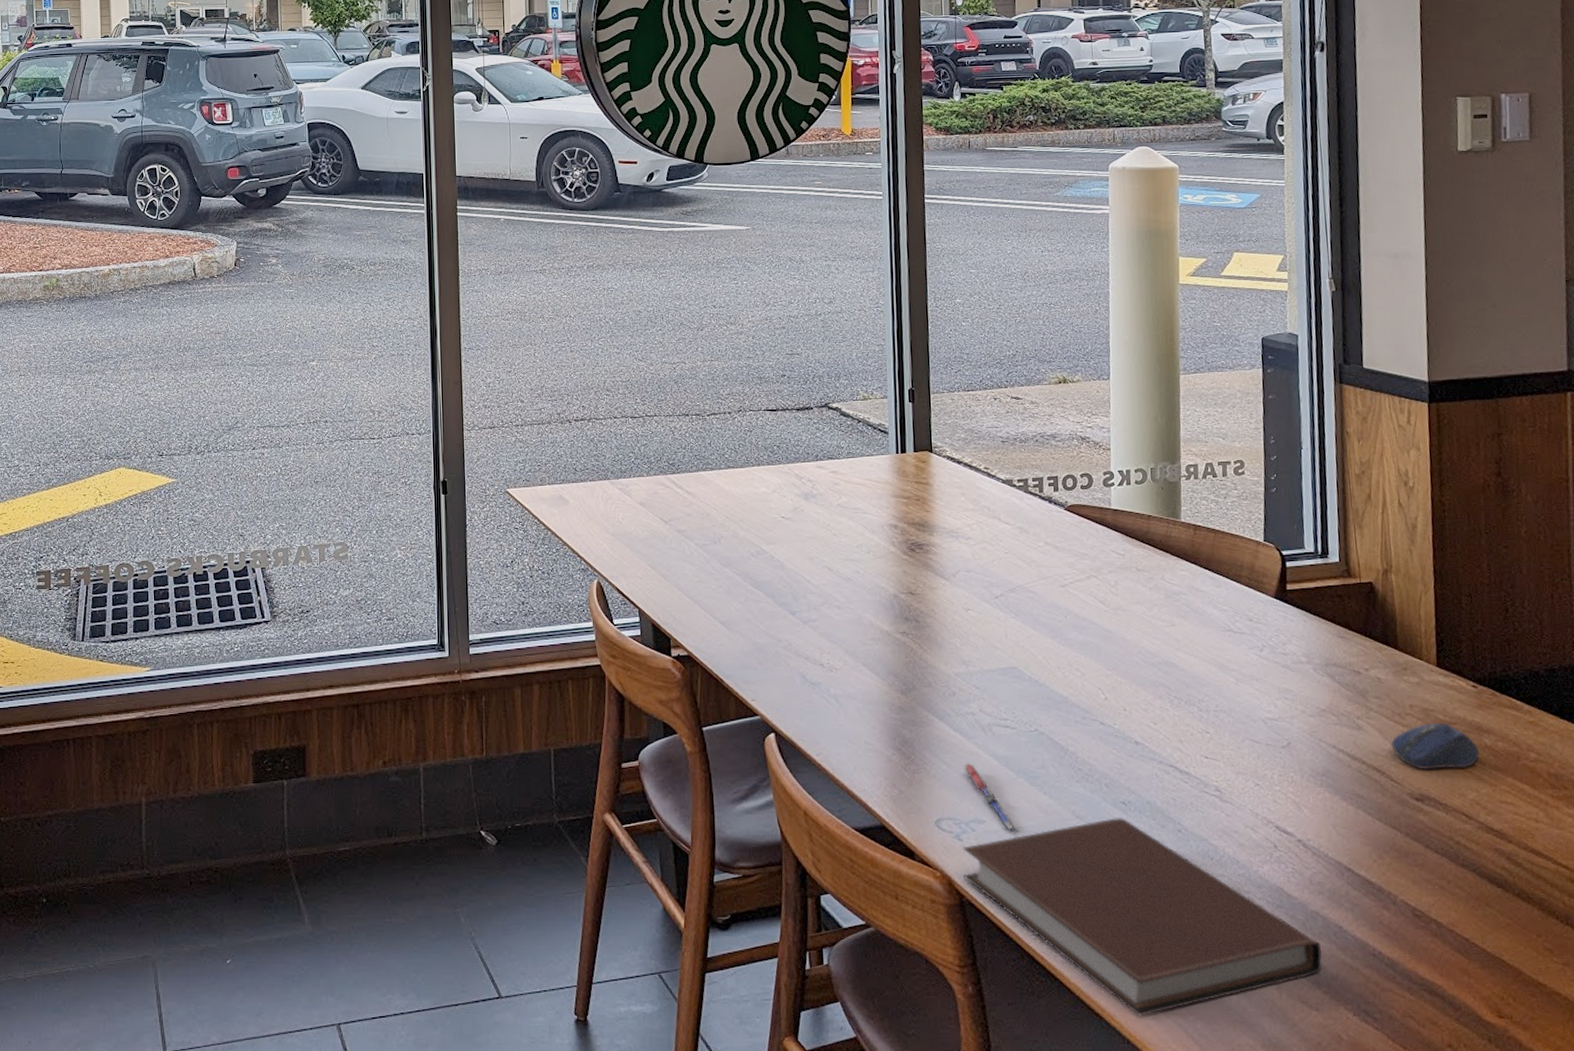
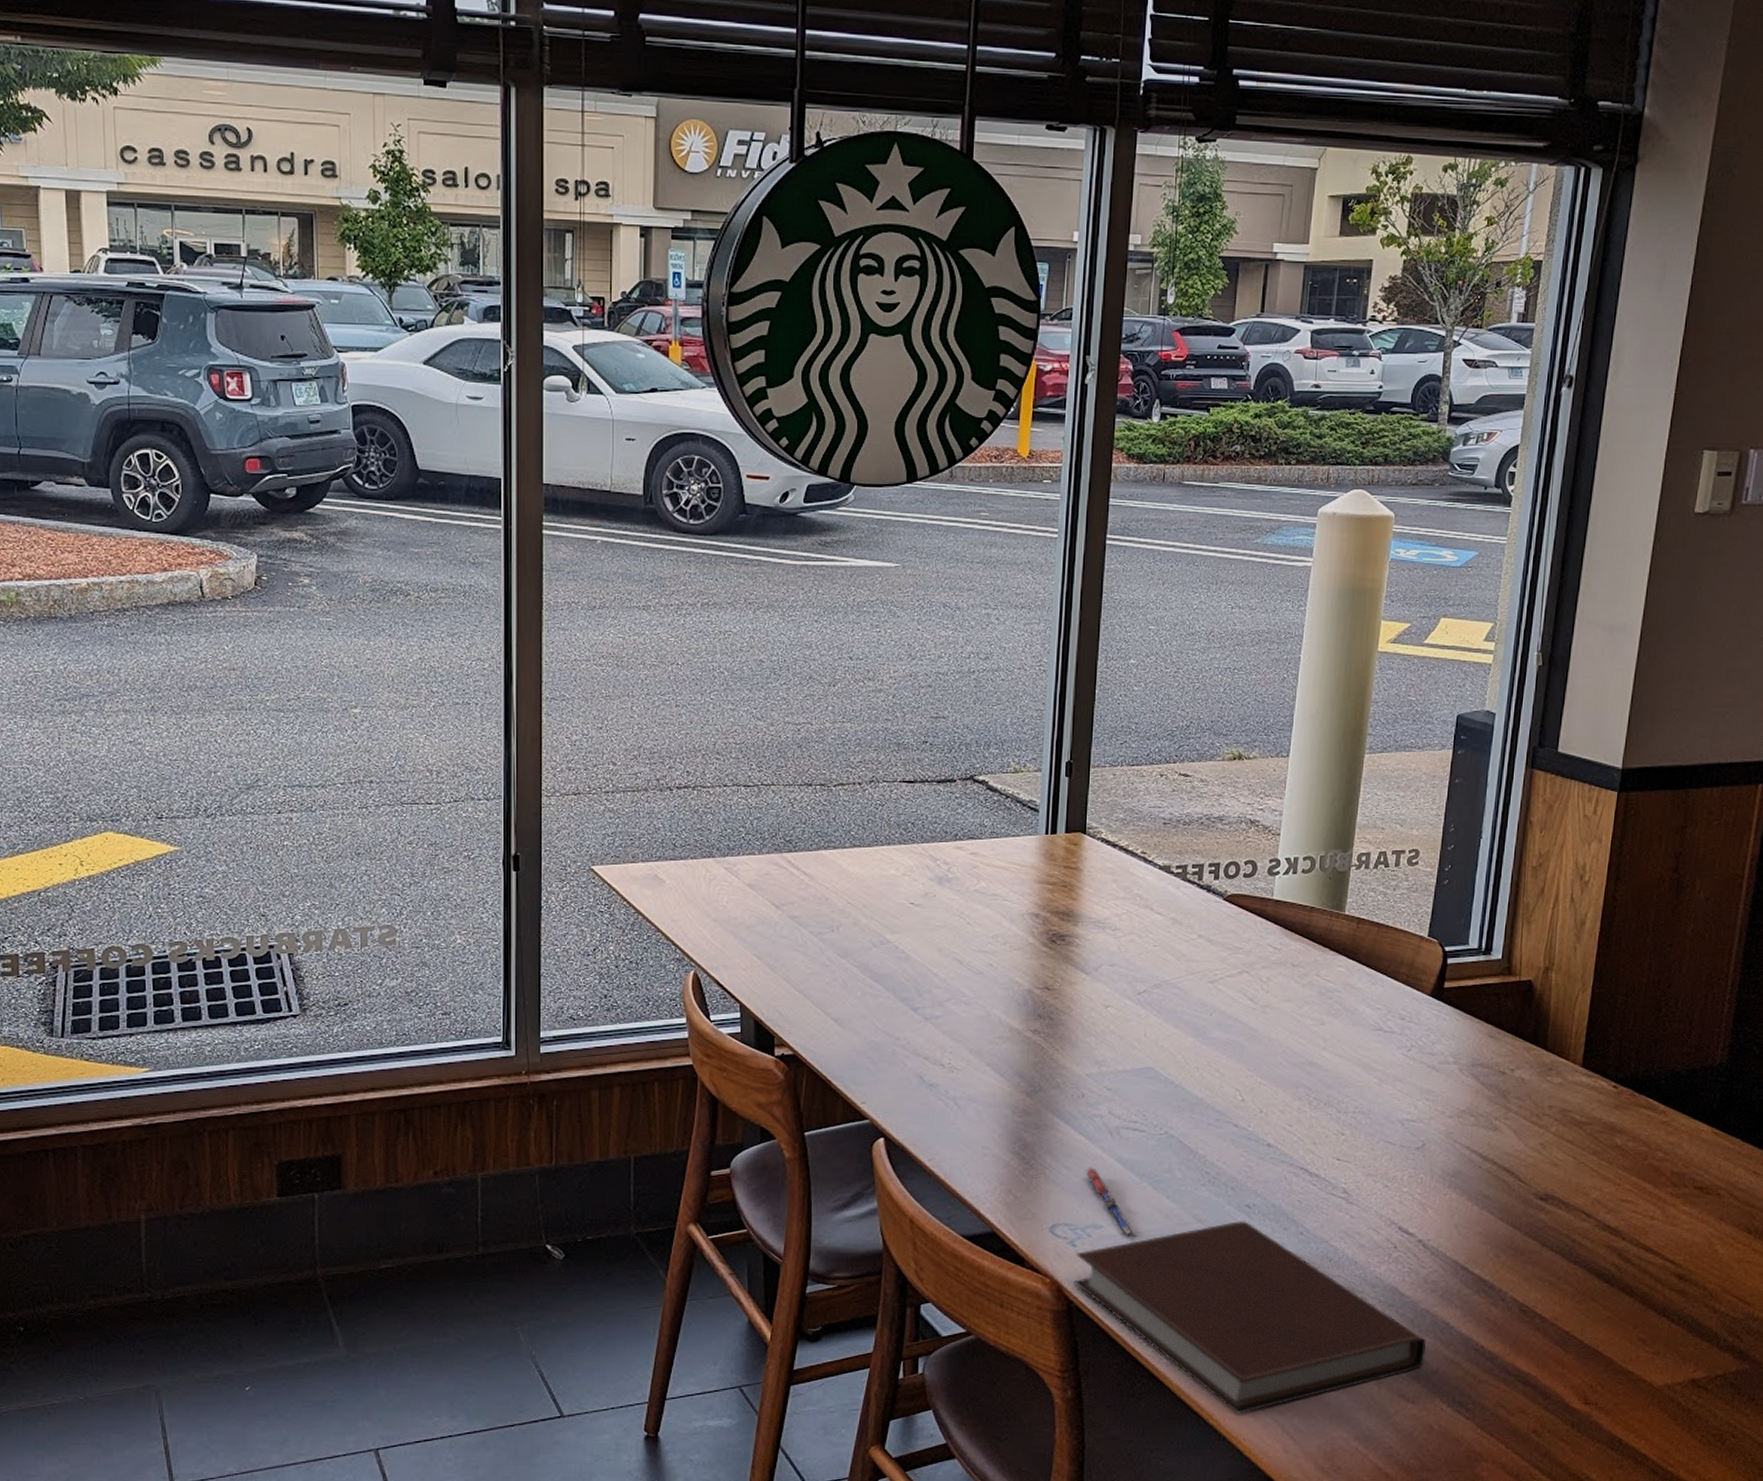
computer mouse: present [1391,722,1480,769] -> none [1524,1123,1610,1169]

